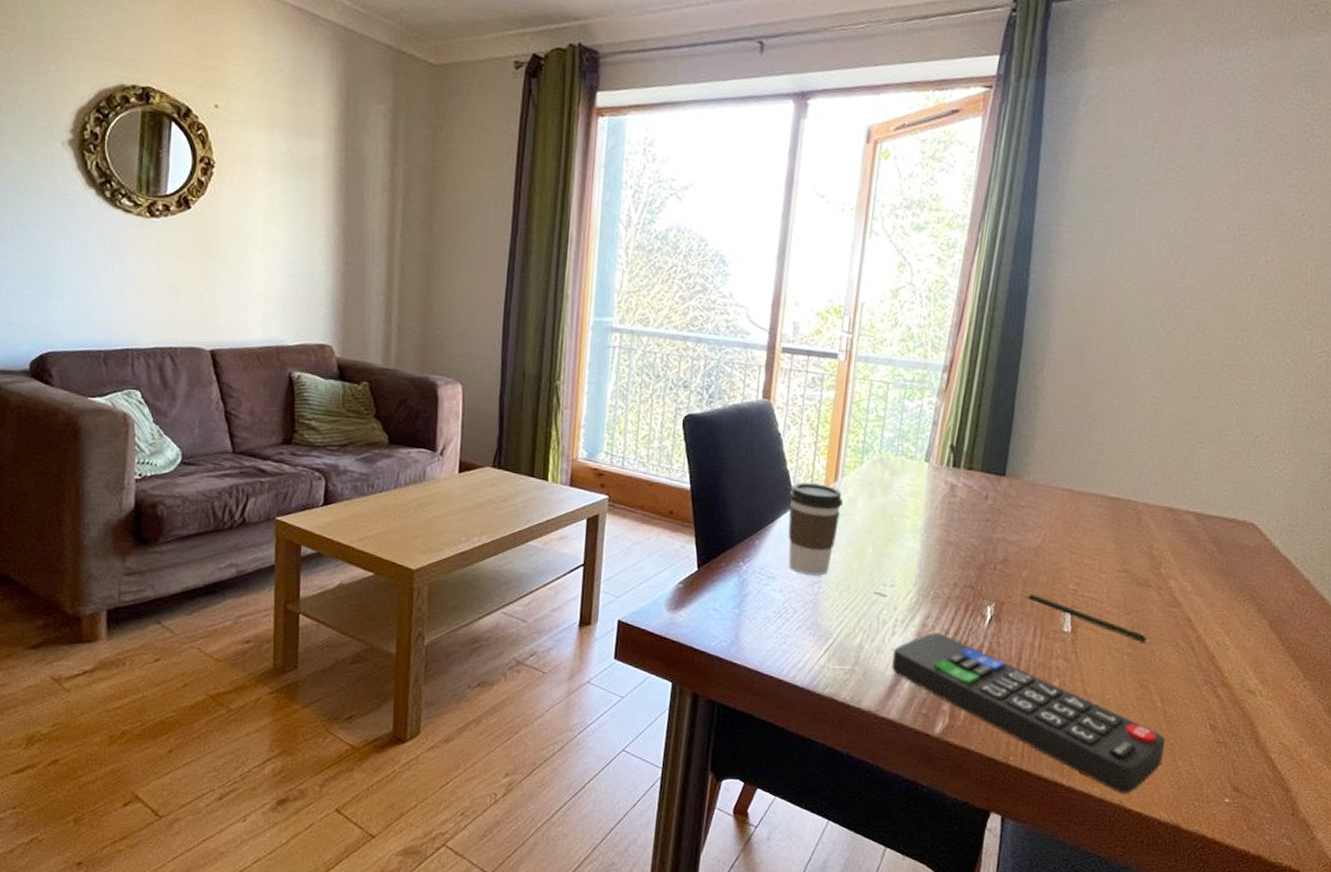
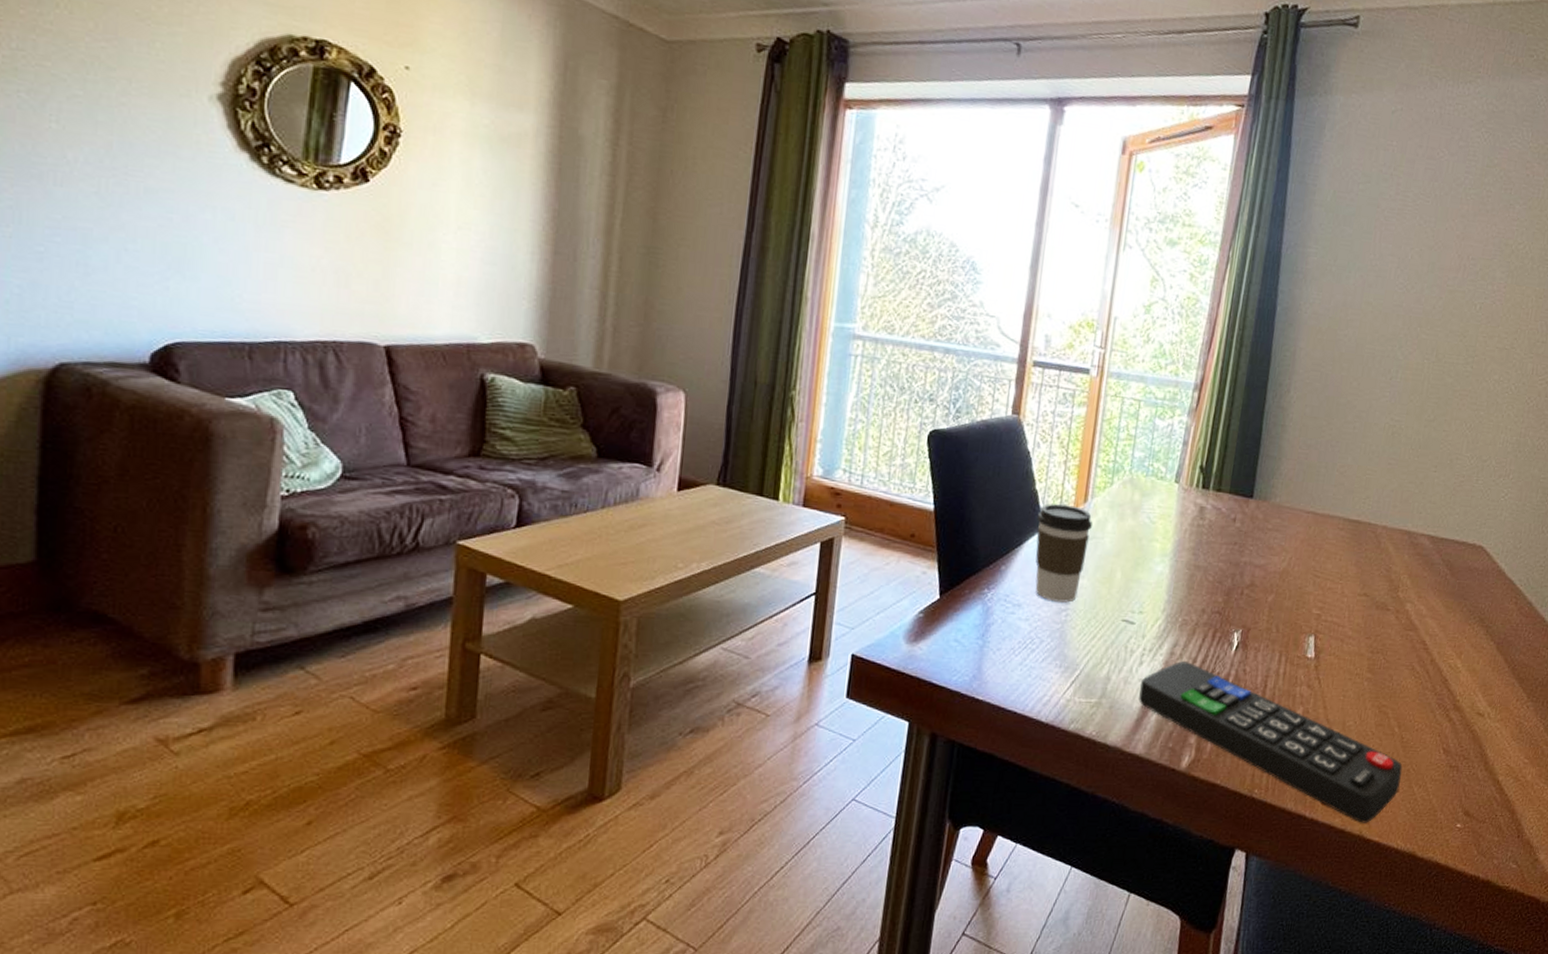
pen: present [1024,593,1147,642] -> none [1270,619,1386,667]

